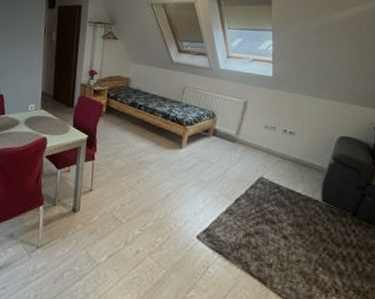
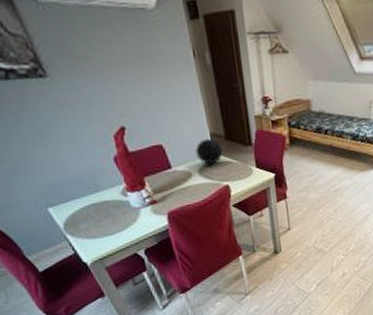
decorative orb: none [26,96,49,117] -> present [195,139,223,165]

